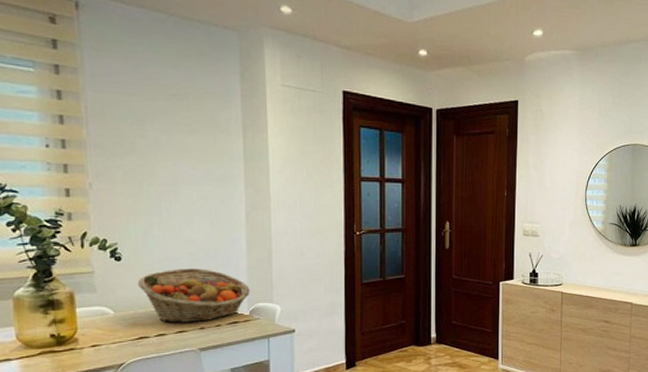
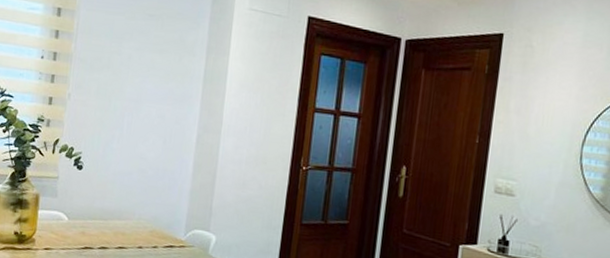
fruit basket: present [137,269,250,323] -> none [91,183,190,241]

